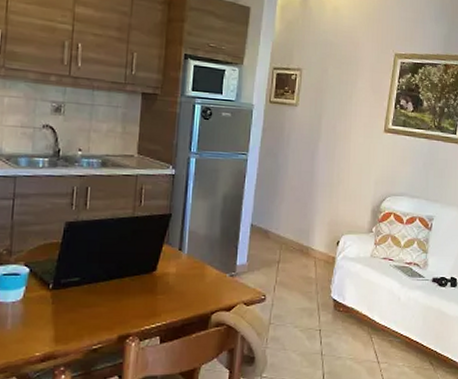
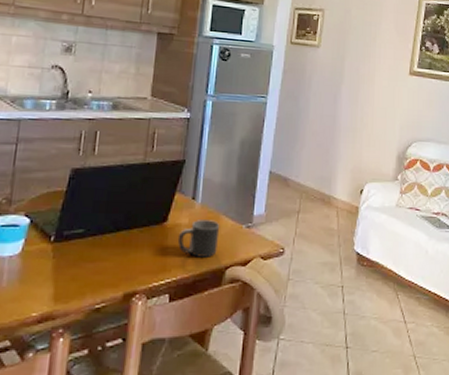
mug: none [166,269,206,303] -> present [177,220,220,257]

